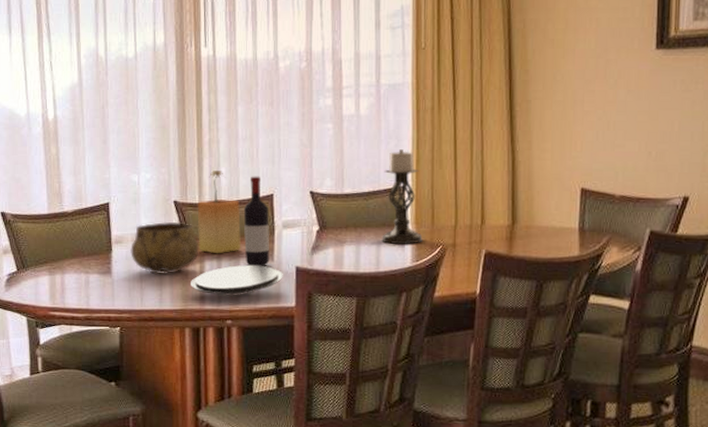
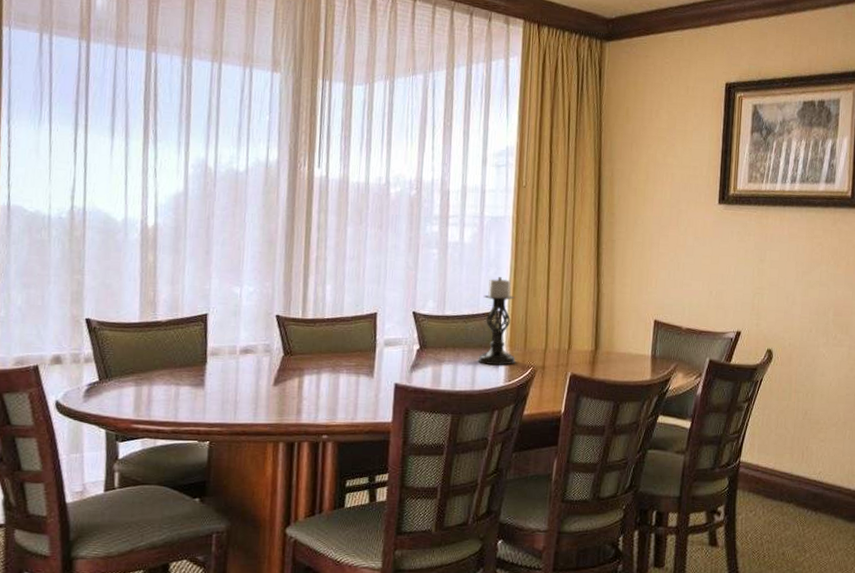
decorative bowl: present [131,221,199,275] -> none [227,335,299,389]
plate: present [191,265,283,296] -> none [288,380,382,411]
potted plant: present [197,171,242,254] -> none [298,287,344,369]
wine bottle: present [243,176,269,267] -> none [345,294,372,383]

